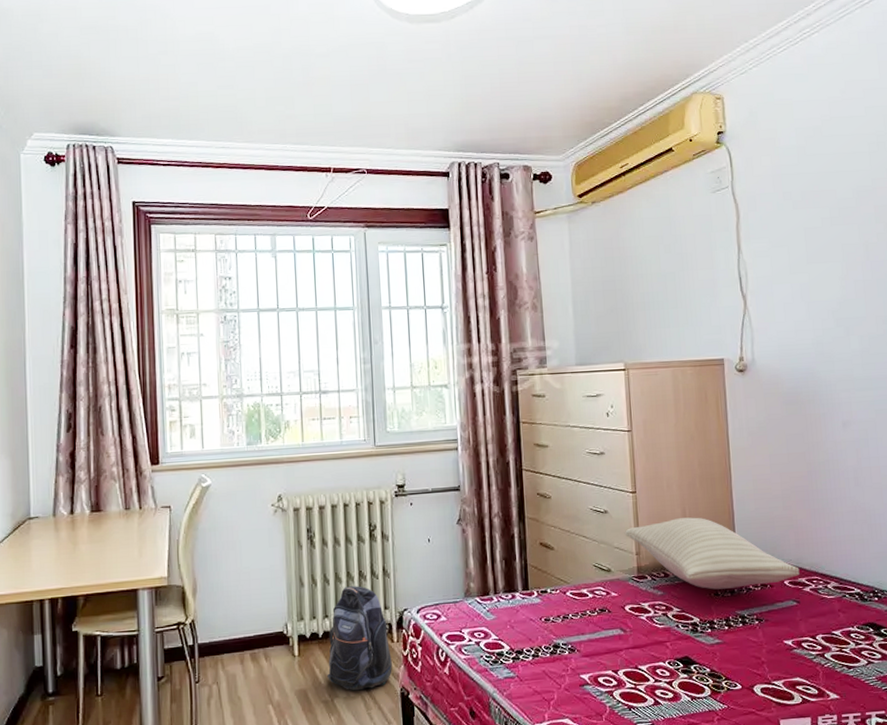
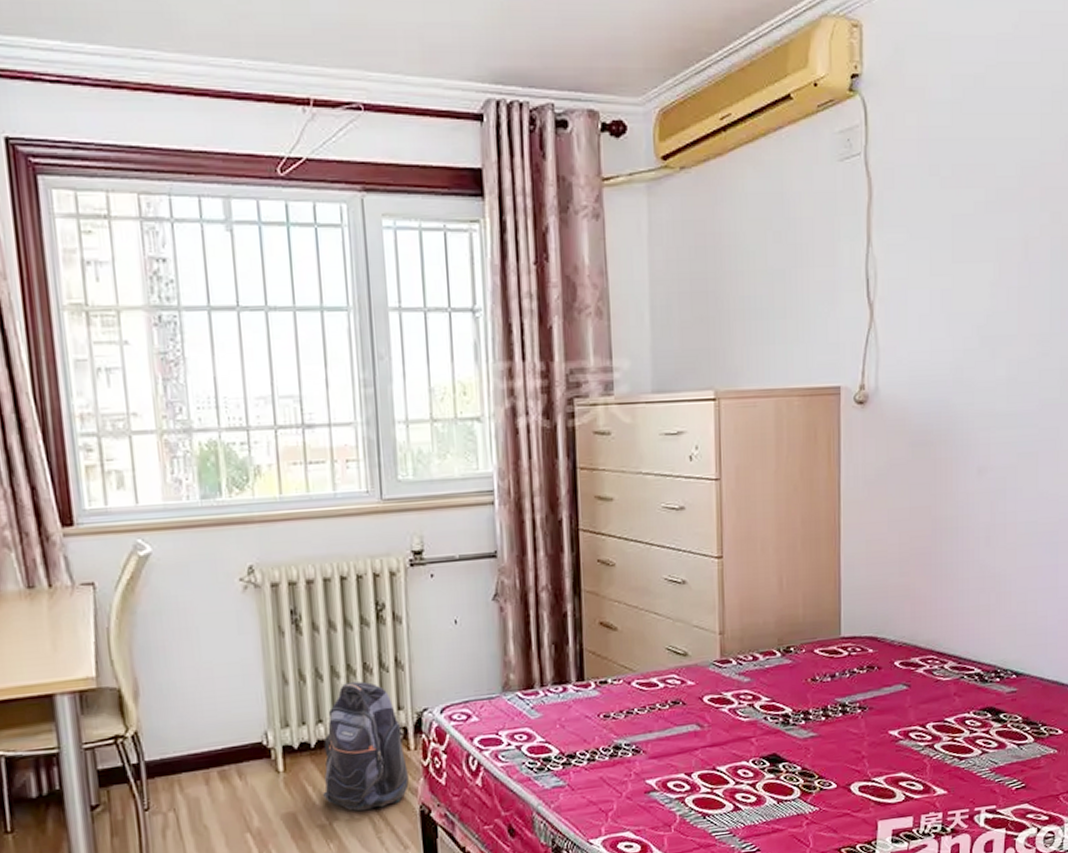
pillow: present [624,517,800,590] -> none [706,587,913,674]

